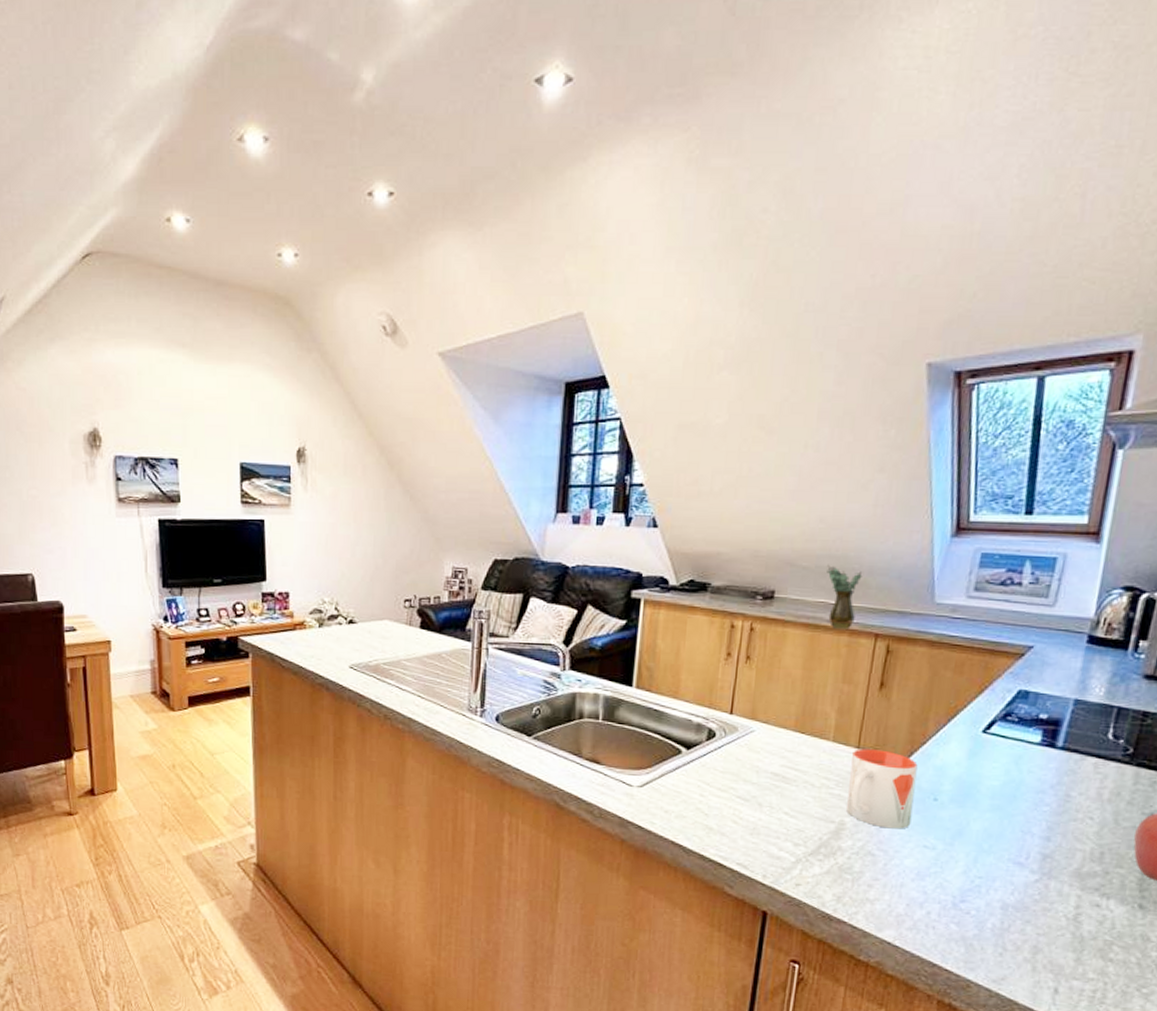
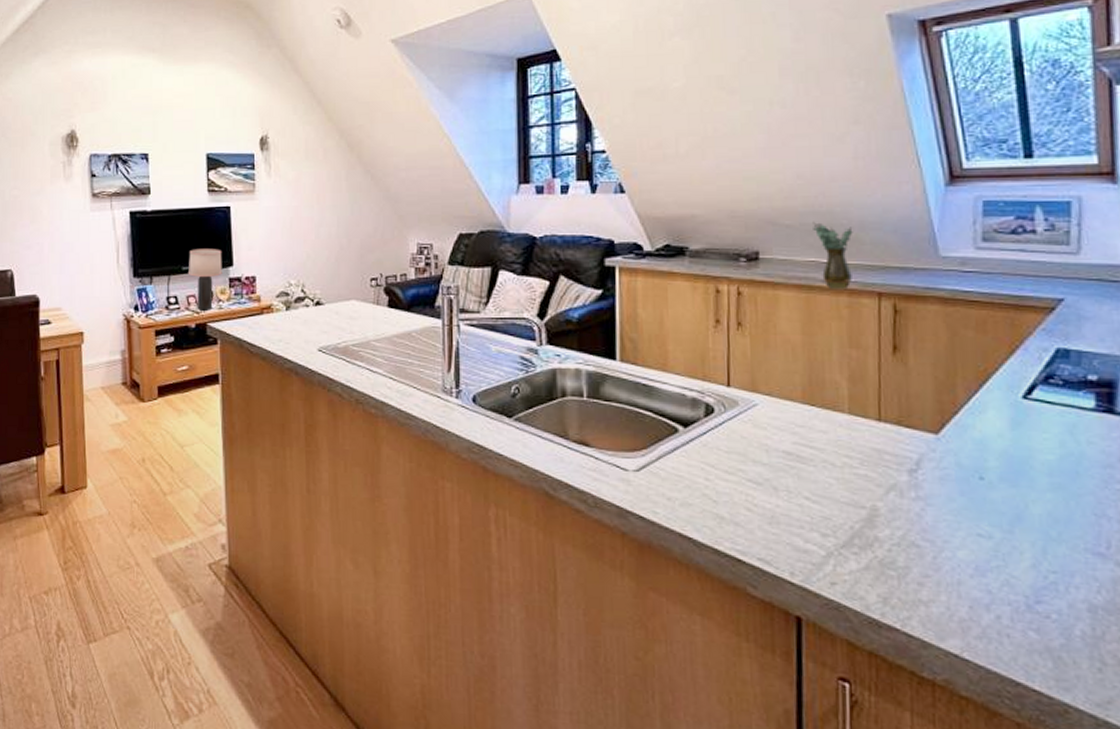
table lamp: none [219,561,255,625] -> present [187,249,222,312]
mug: present [846,748,918,829] -> none [874,421,957,515]

